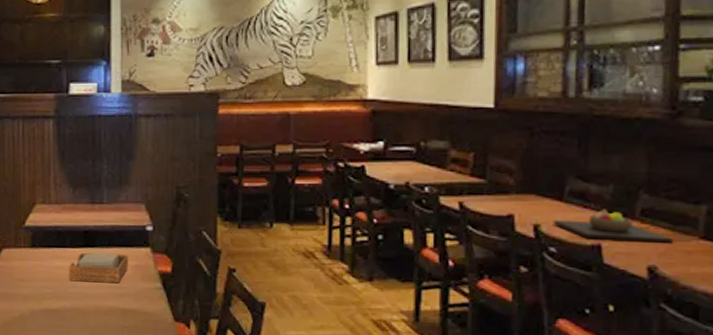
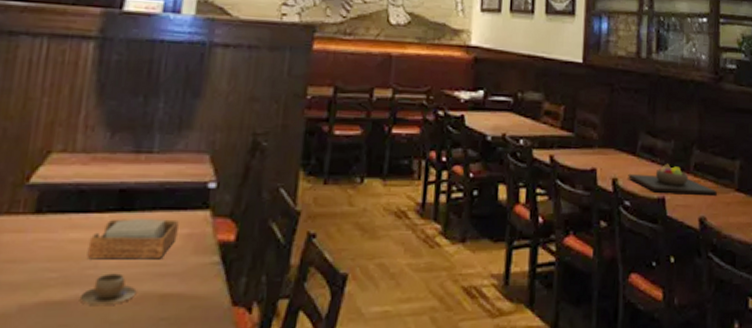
teacup: none [67,292,105,314] -> present [79,273,137,305]

